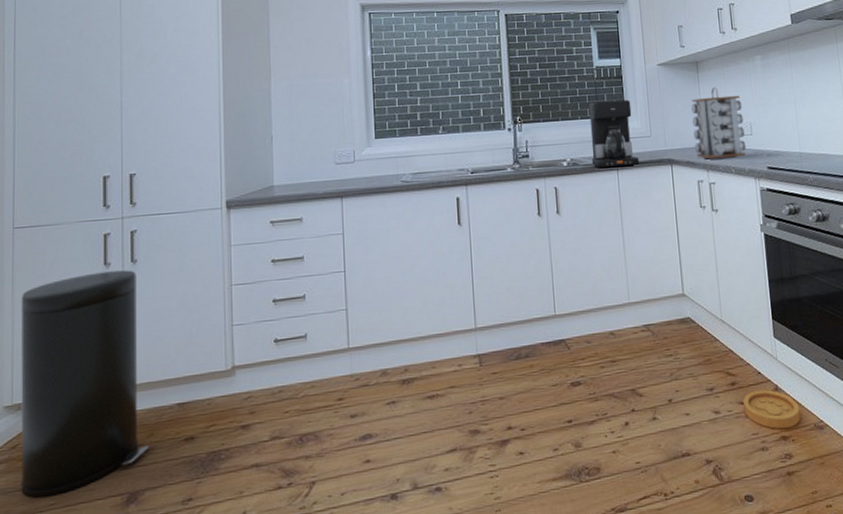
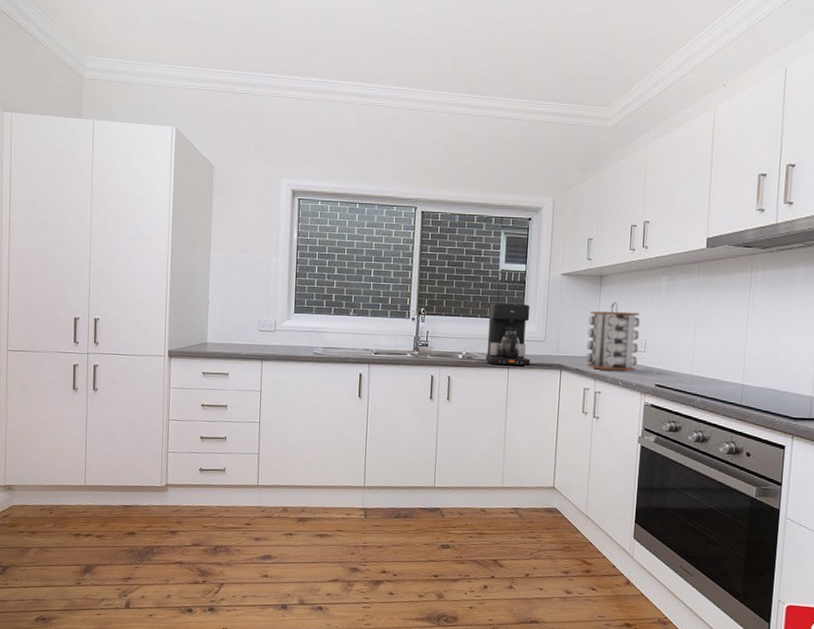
pedal bin: present [20,270,149,498] -> none [10,394,101,557]
pet bowl: present [743,390,801,430] -> none [594,581,647,618]

